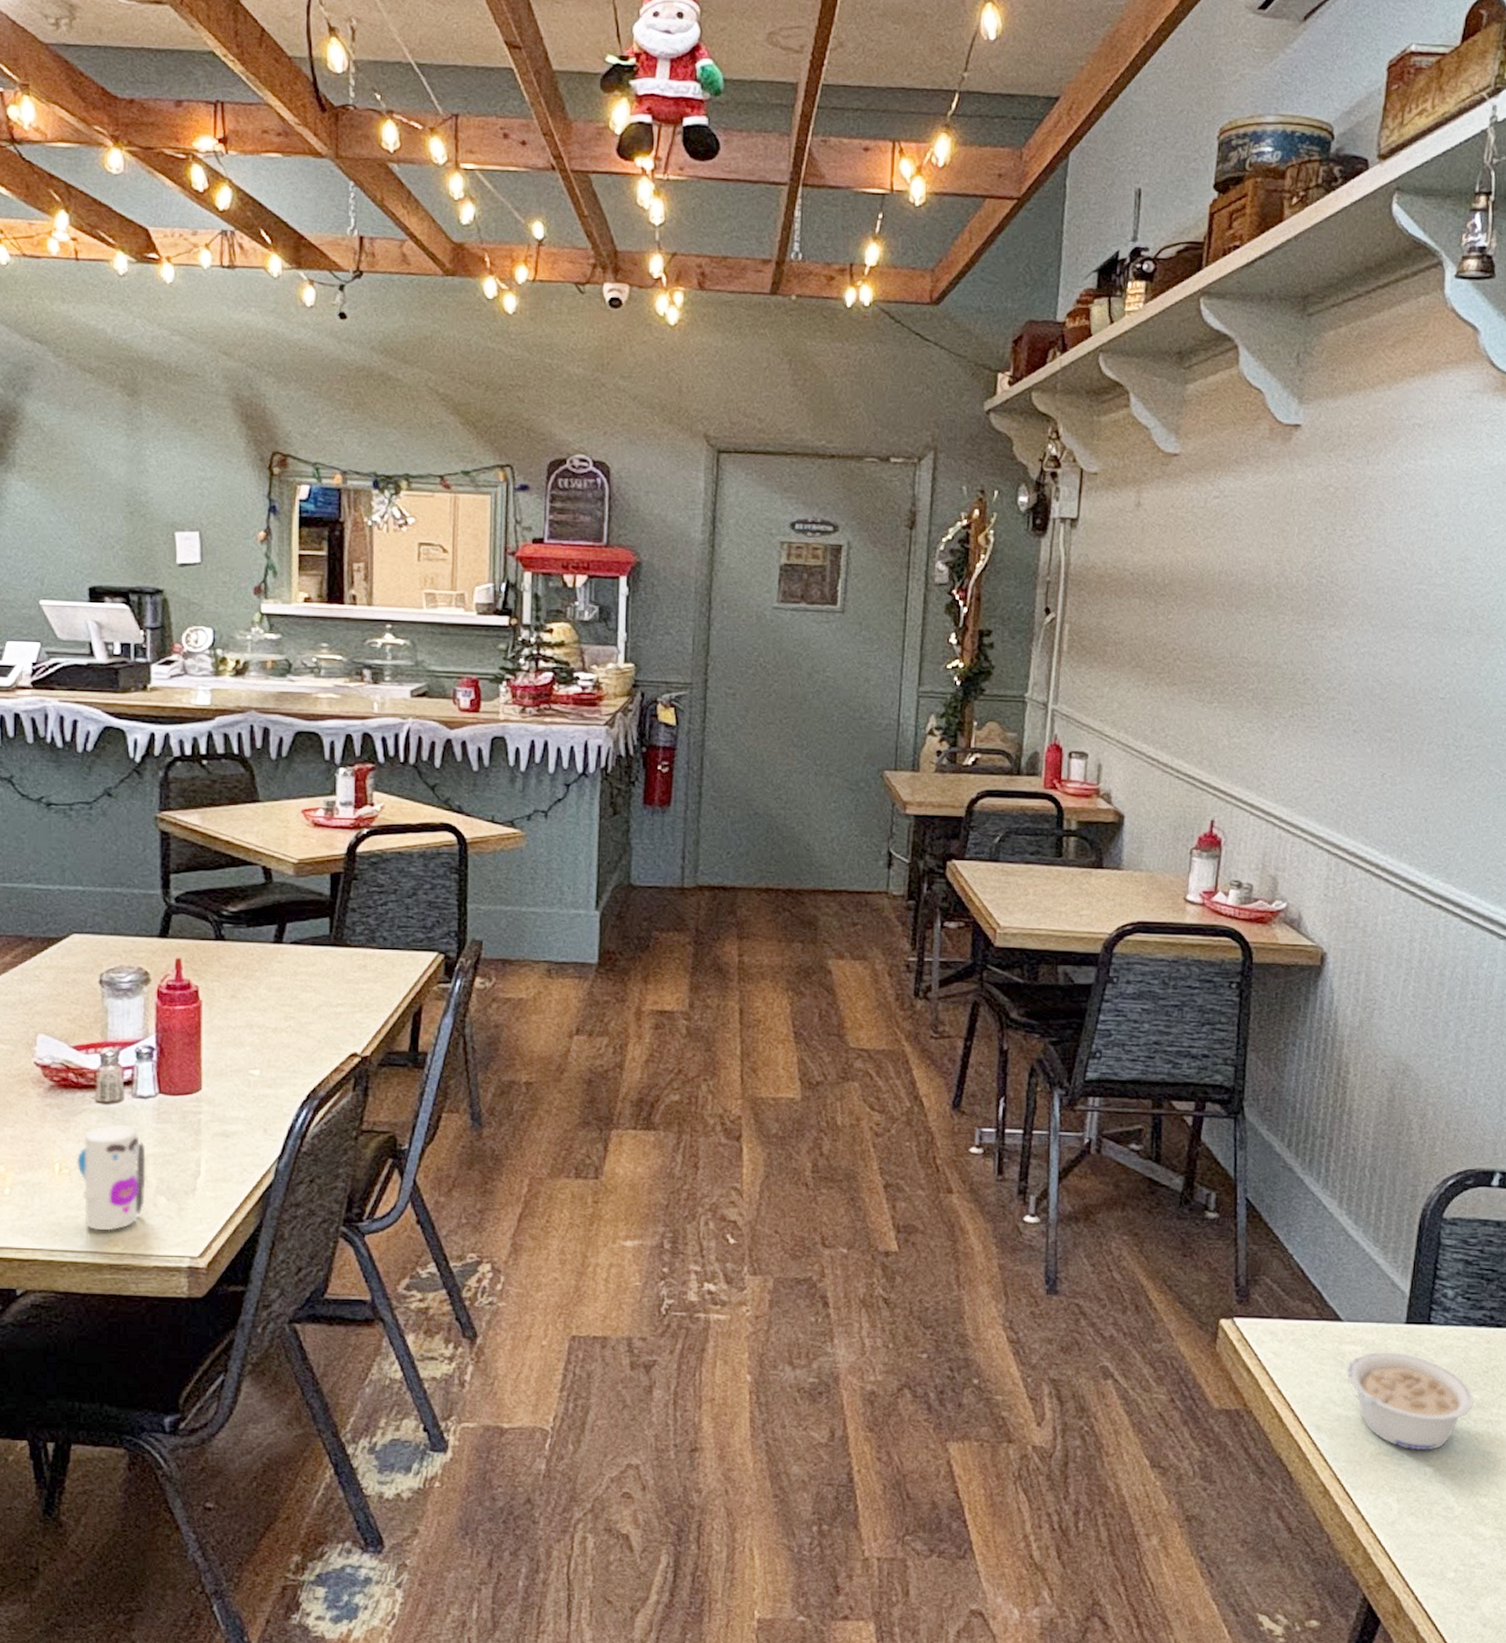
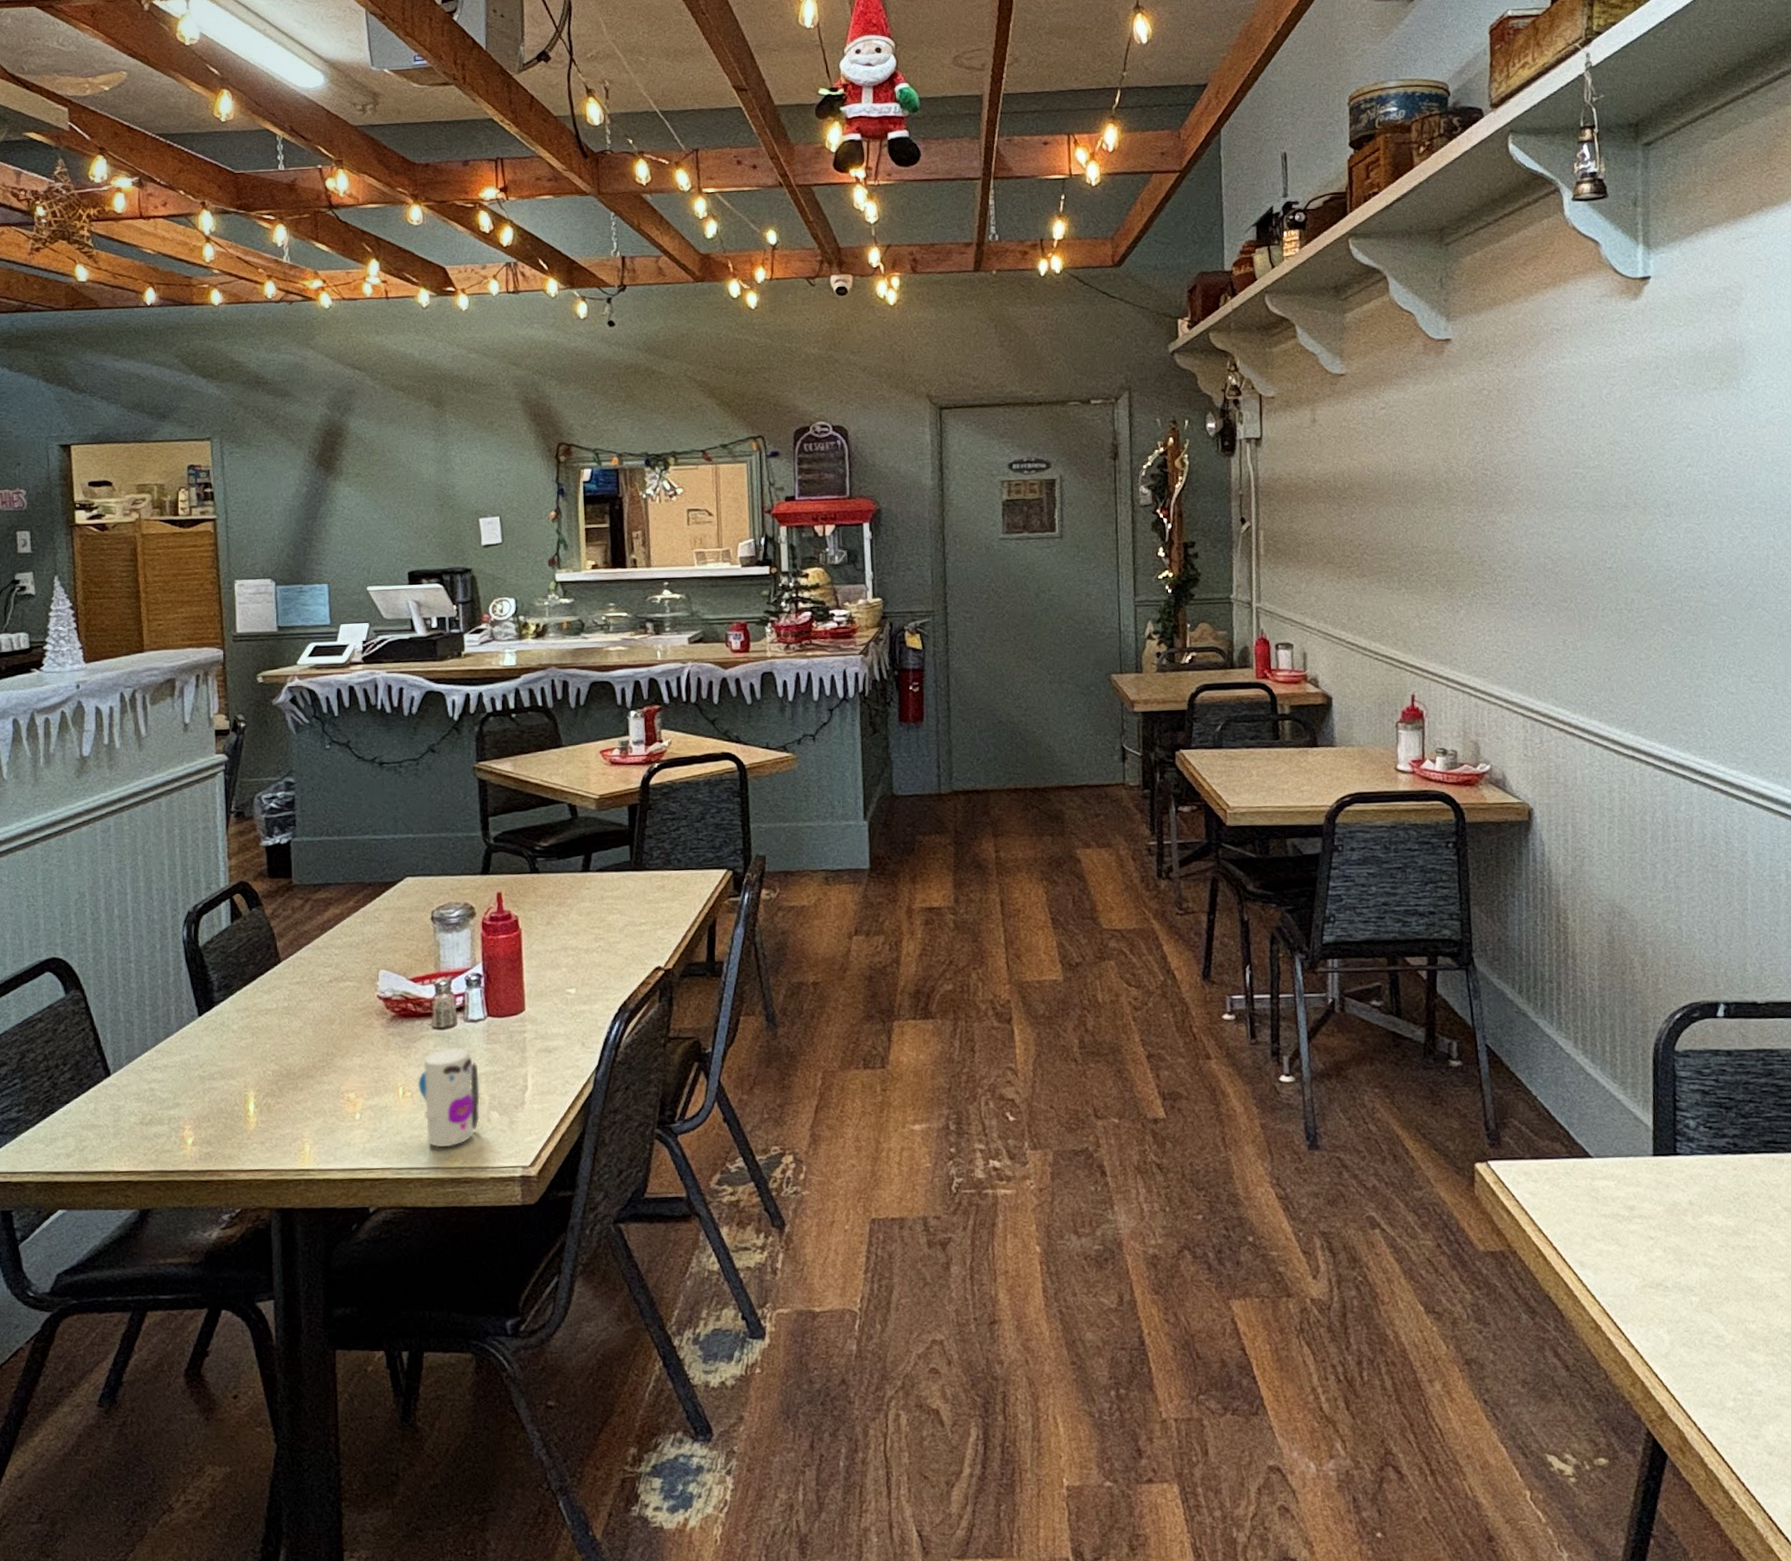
legume: present [1346,1352,1474,1451] -> none [1602,1184,1729,1281]

